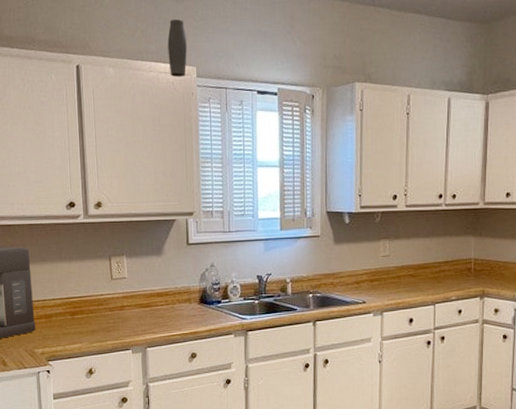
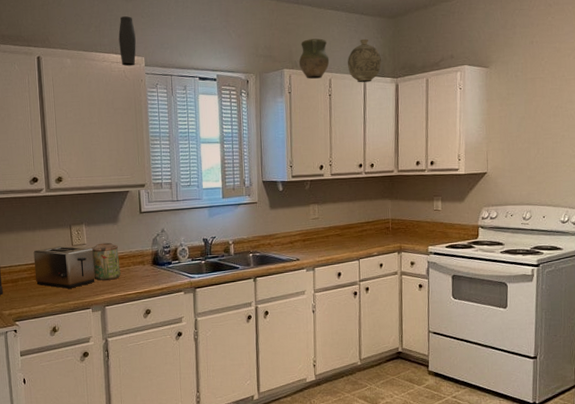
toaster: none [69,279,137,327] -> present [33,246,96,289]
canister: none [132,277,164,319] -> present [91,242,121,281]
ceramic jug: none [373,47,409,94] -> present [298,38,330,79]
decorative vase: none [429,47,470,100] -> present [347,38,381,83]

